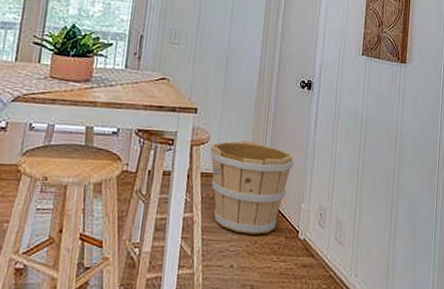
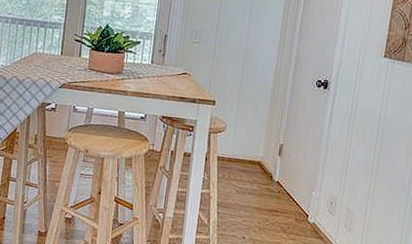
wooden bucket: present [210,141,294,235] -> none [226,131,307,215]

